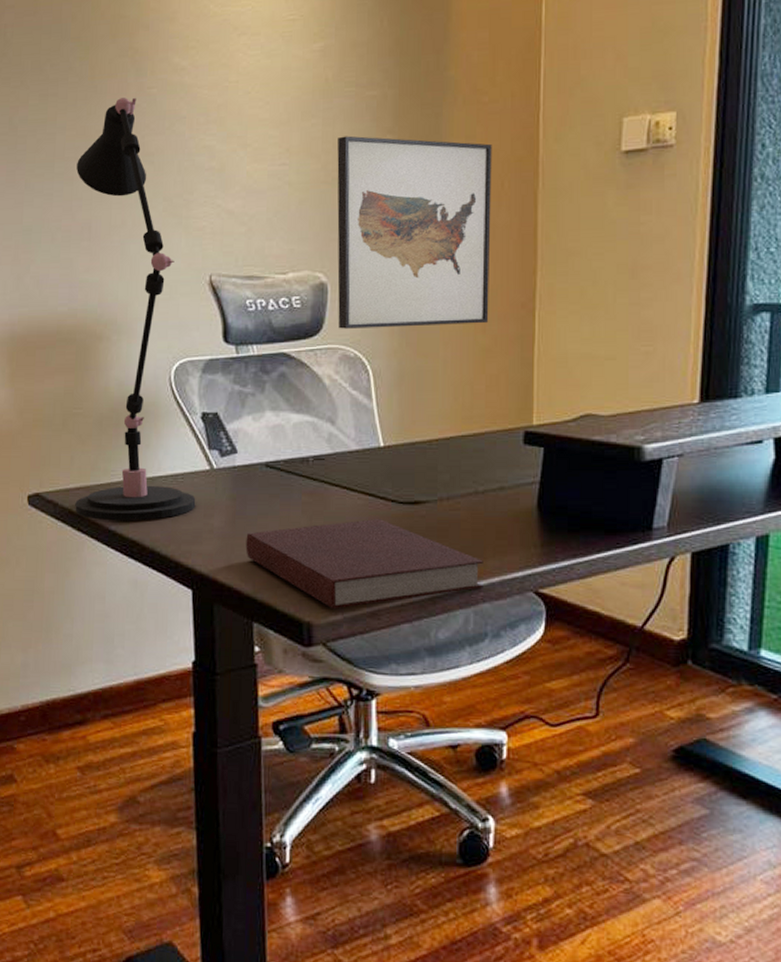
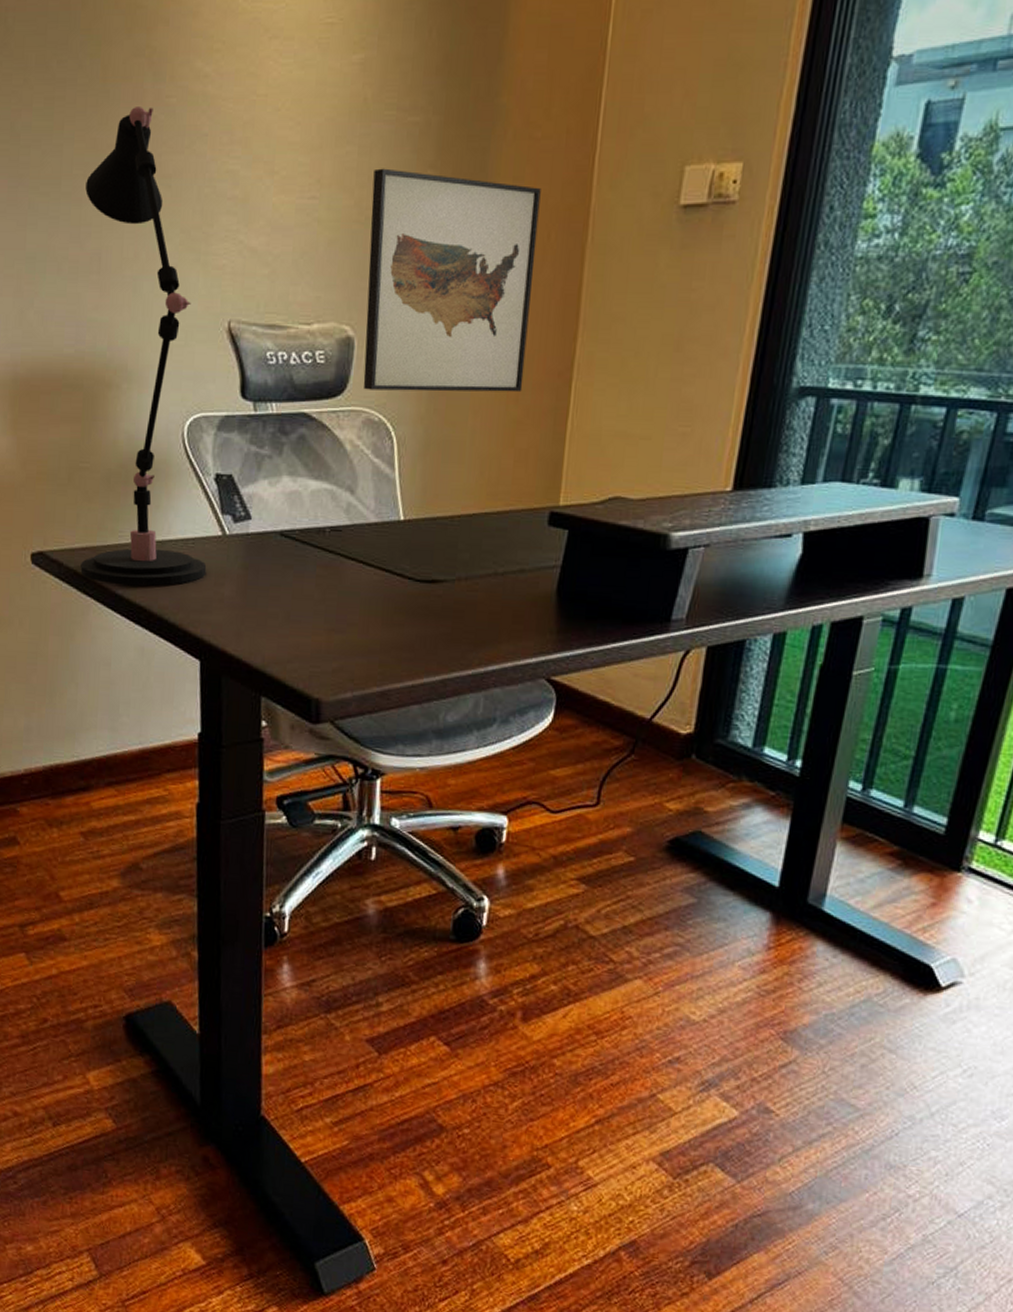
notebook: present [245,519,483,610] -> none [256,596,498,688]

